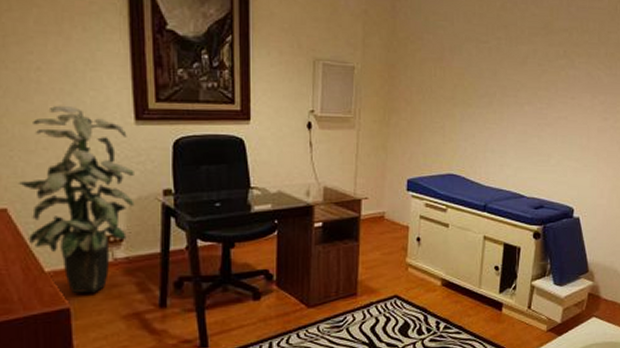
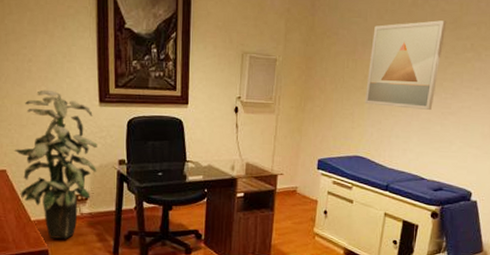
wall art: none [455,25,538,122] -> present [364,20,447,111]

